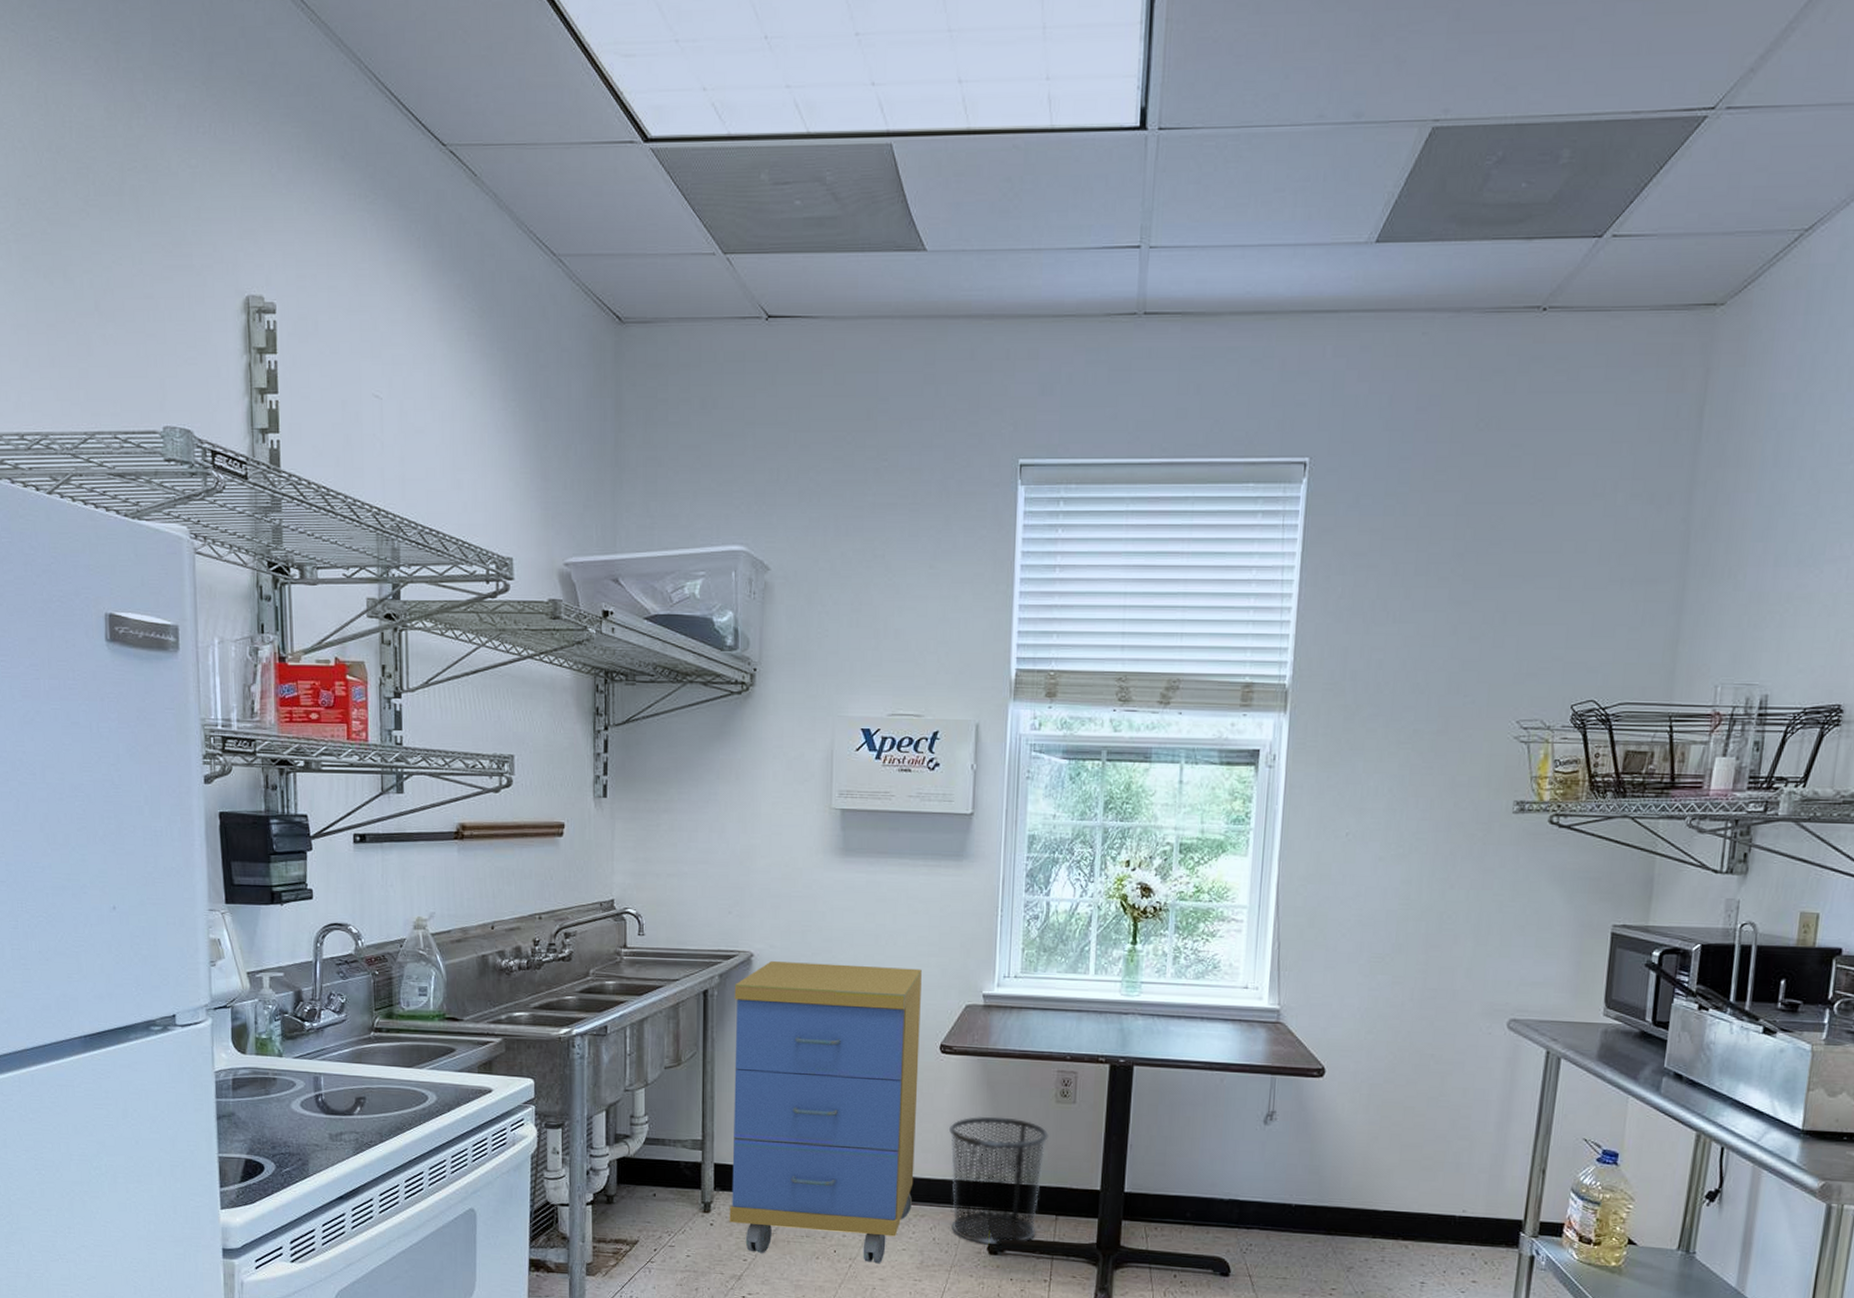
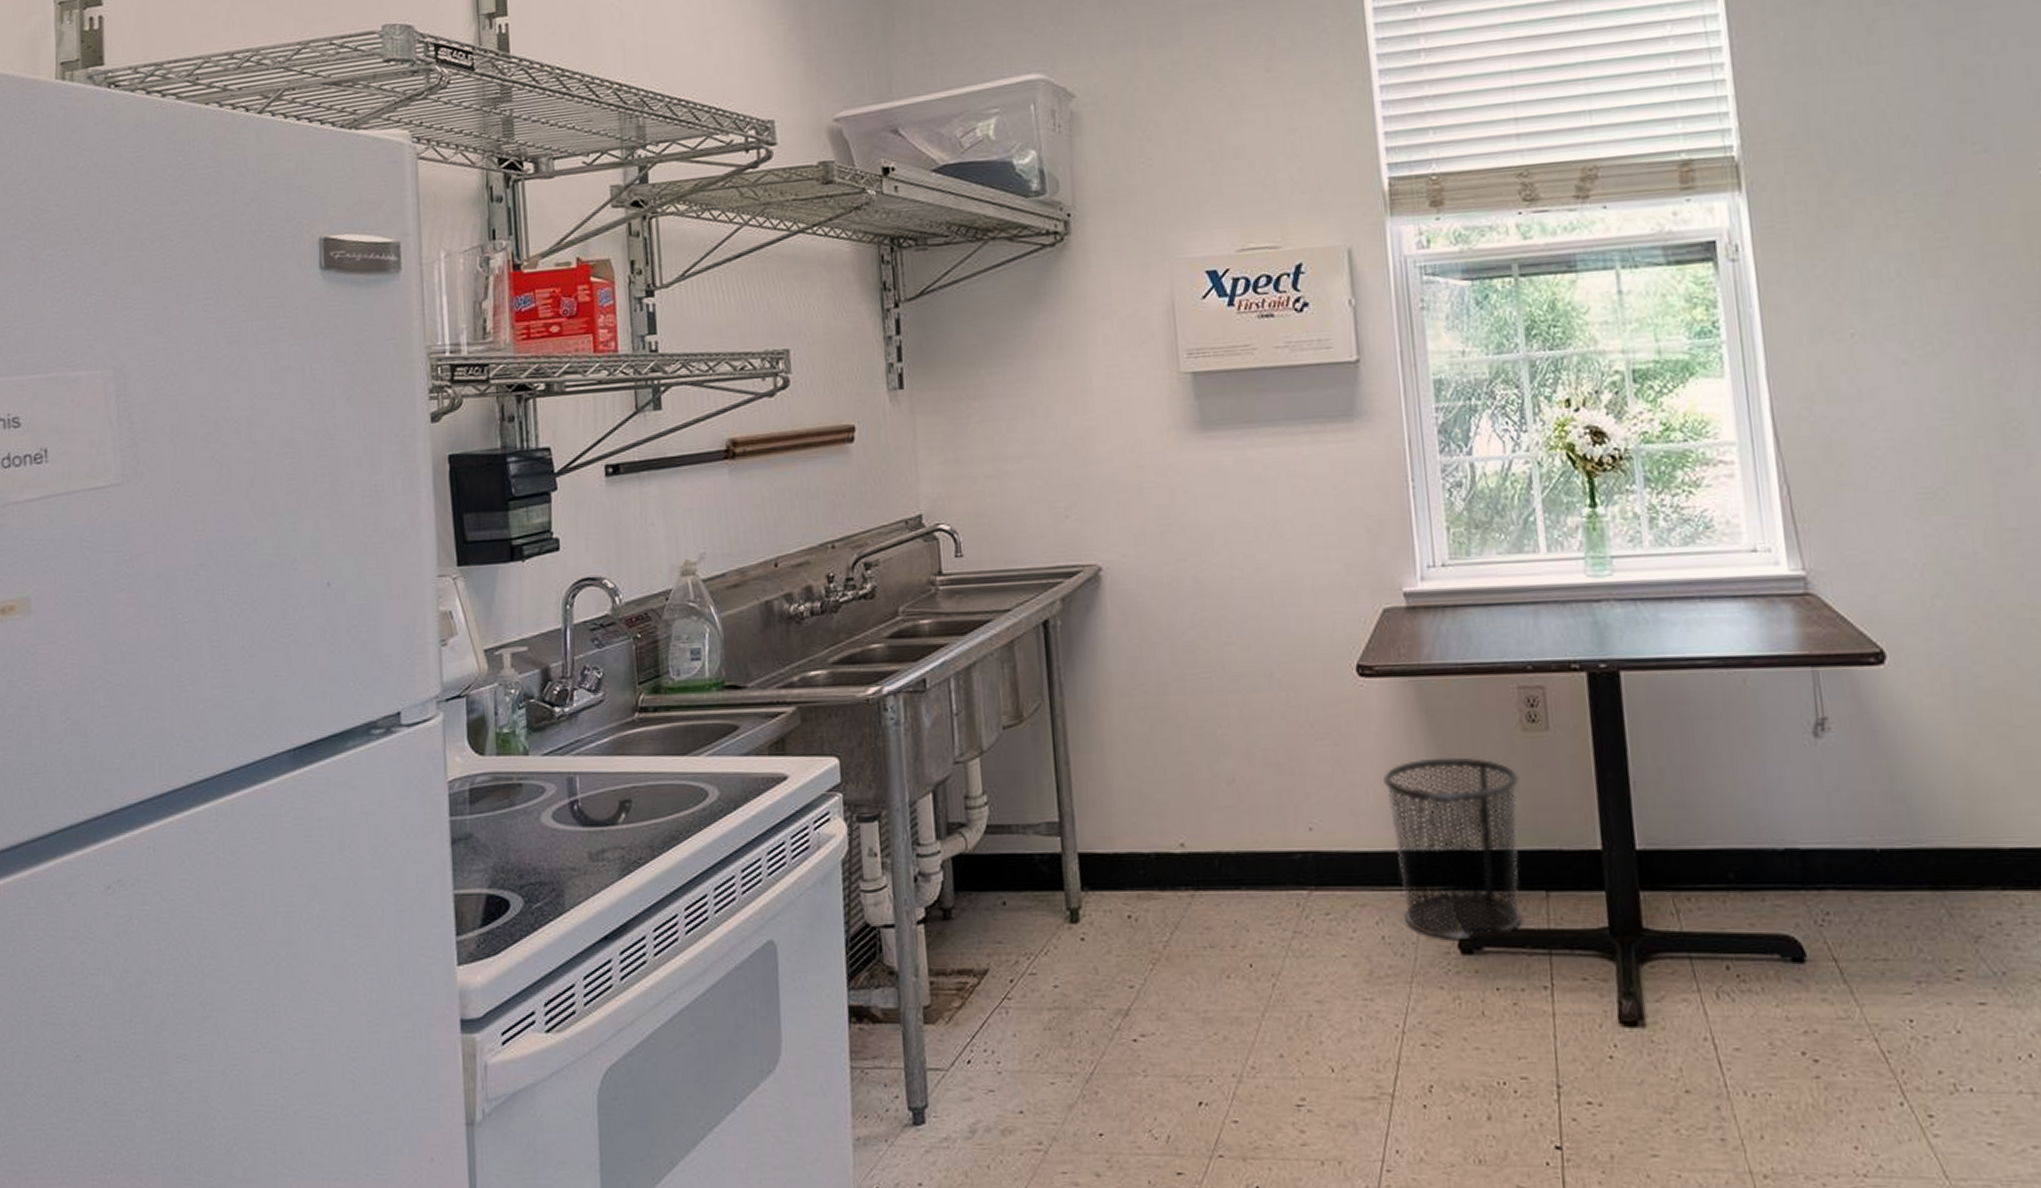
storage cabinet: present [729,961,922,1264] -> none [1081,566,1347,979]

